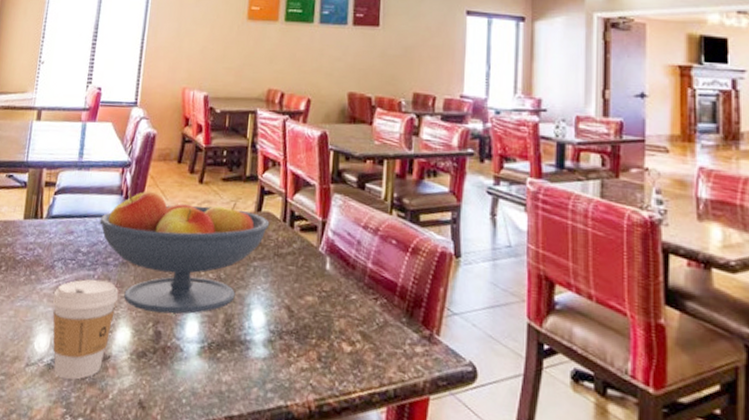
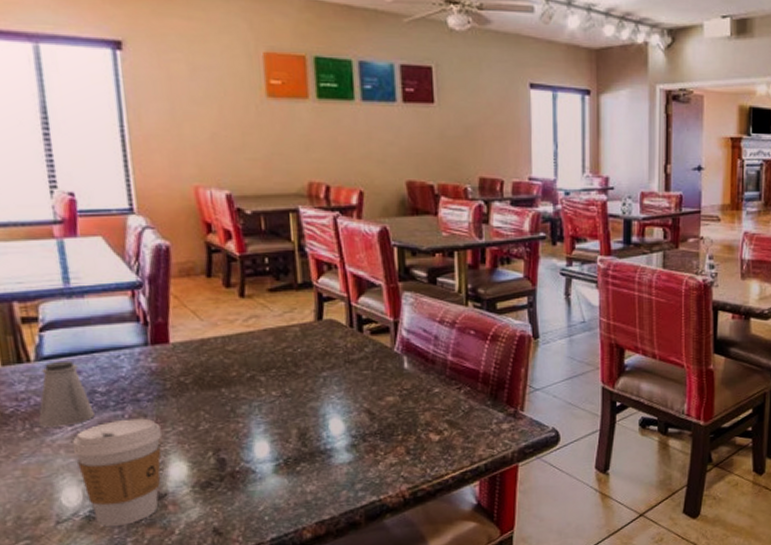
saltshaker: none [35,220,75,278] -> present [38,360,95,428]
fruit bowl: present [99,191,270,314] -> none [115,313,335,441]

